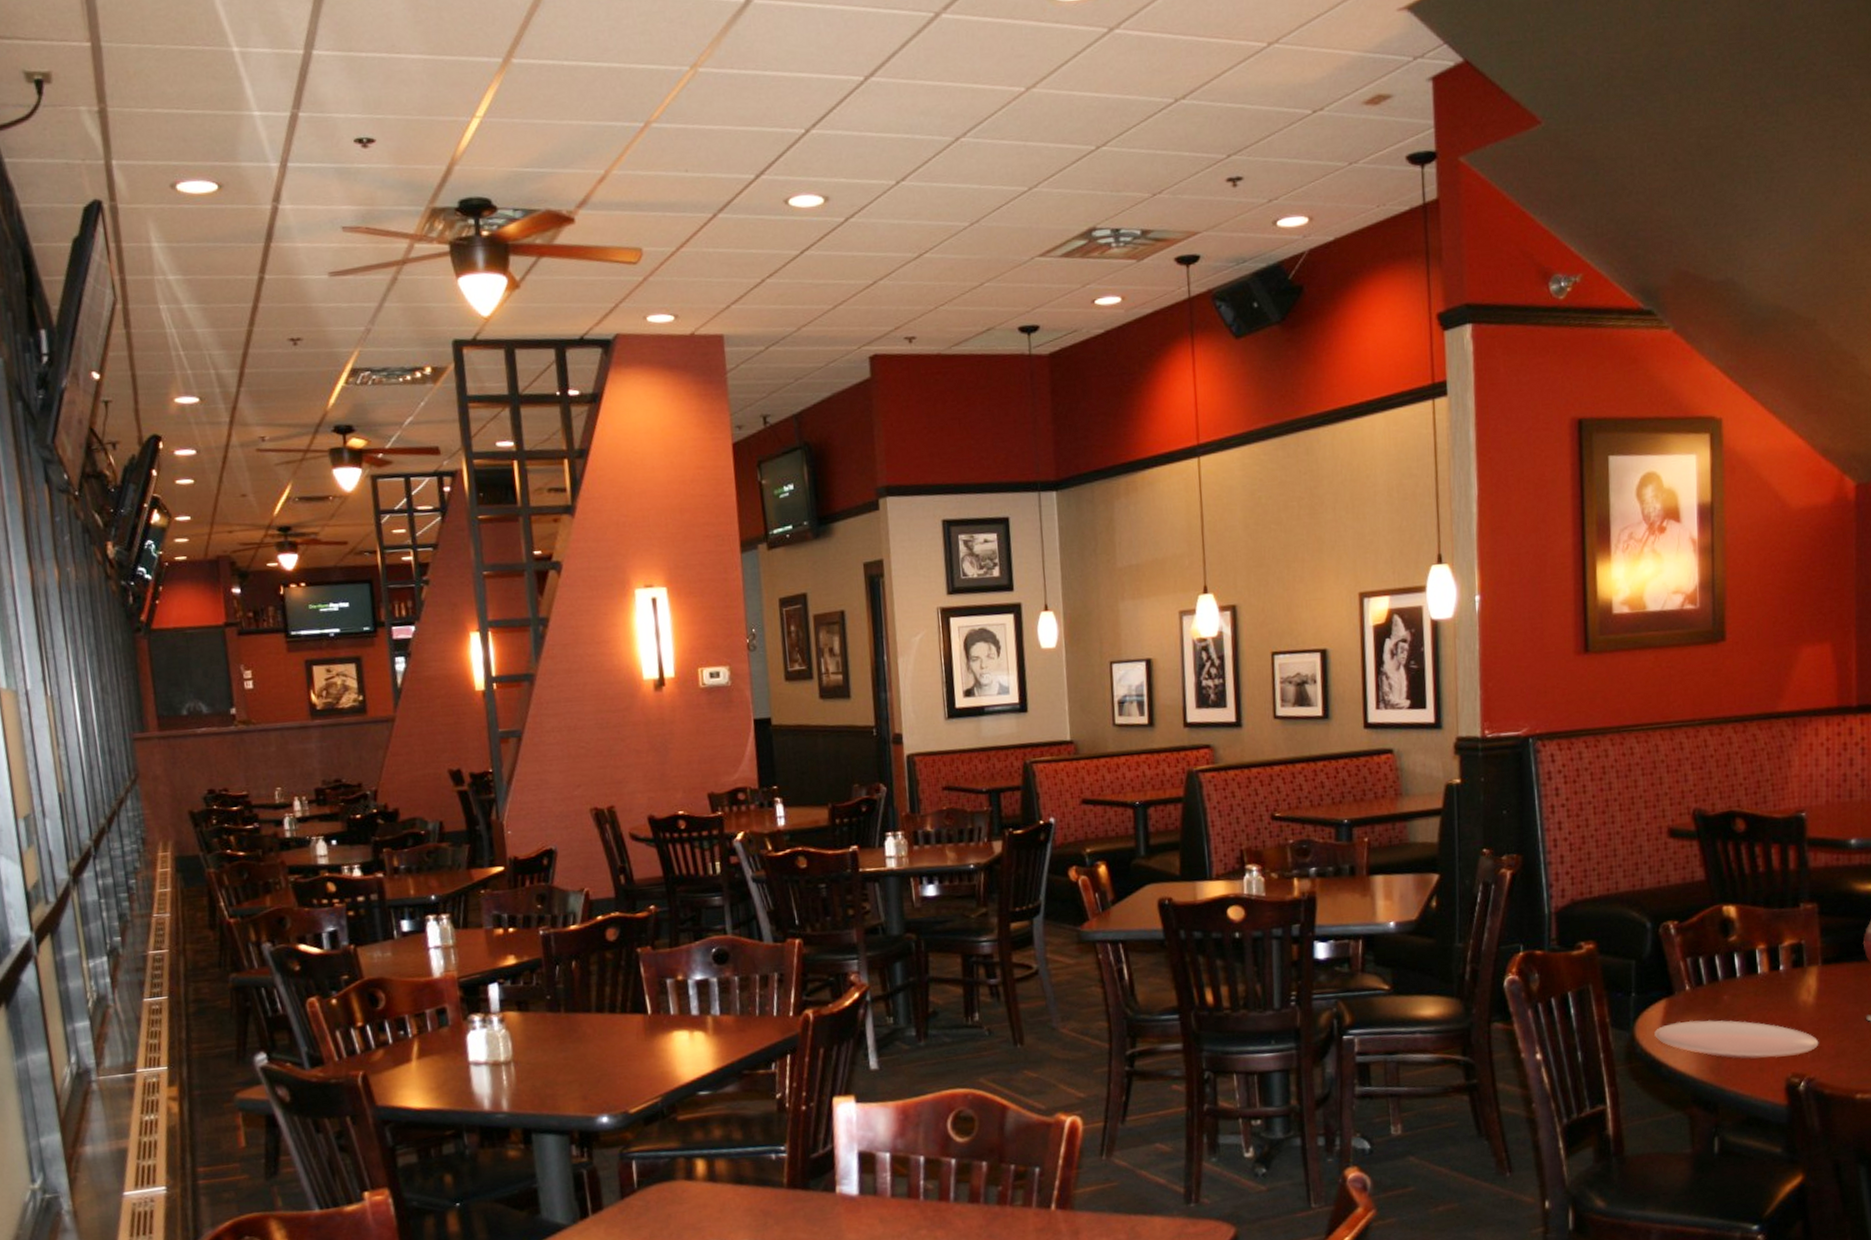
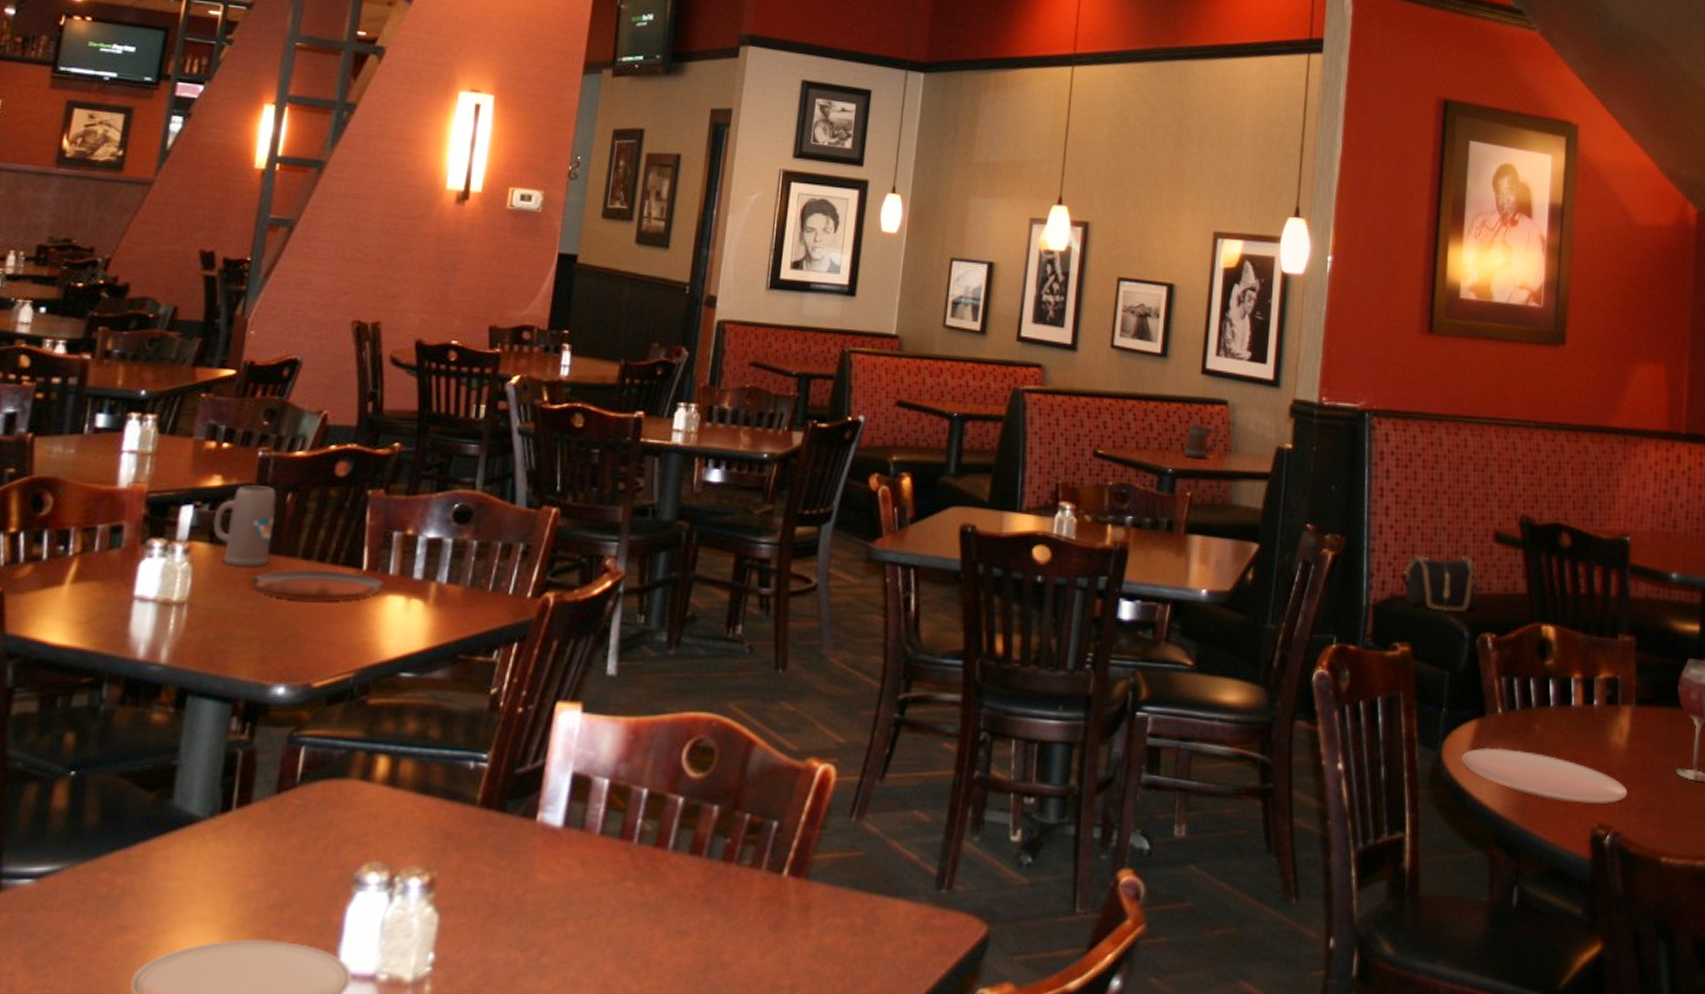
beer mug: none [516,958,570,1028] -> present [213,484,277,570]
plate: none [558,1017,669,1047] -> present [250,570,384,602]
beer mug: none [1357,774,1389,807] -> present [1184,423,1219,459]
handbag: none [1579,855,1659,908] -> present [1400,554,1481,613]

